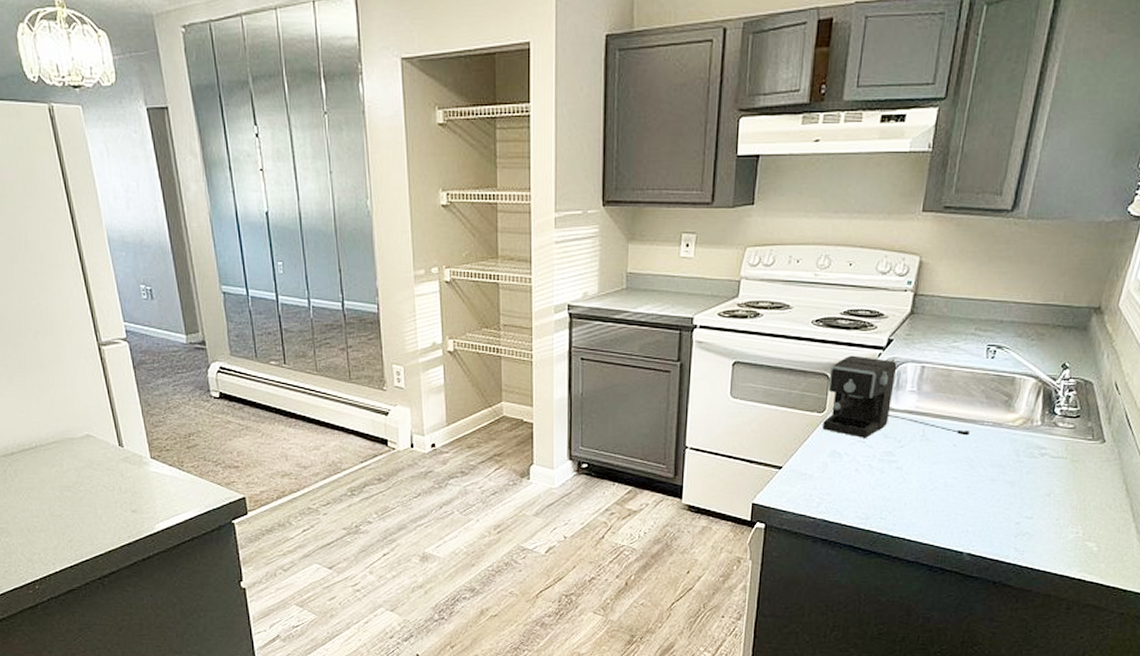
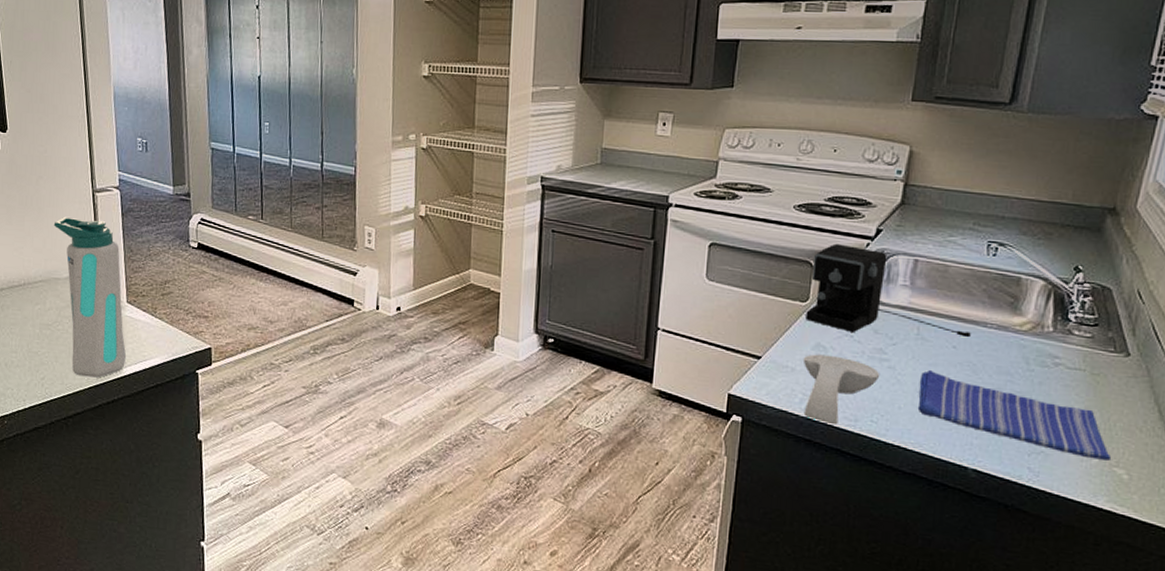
water bottle: none [59,373,157,536] -> present [53,216,127,378]
spoon rest: none [820,461,889,524] -> present [802,354,880,425]
dish towel: none [921,468,1085,536] -> present [917,370,1112,461]

